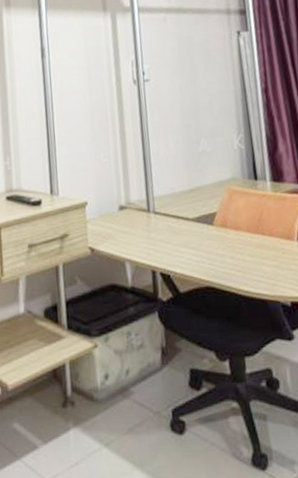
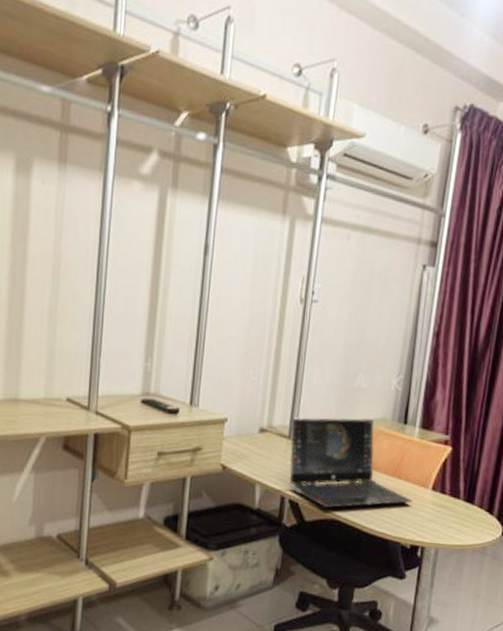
laptop computer: none [146,180,282,276] -> present [289,417,413,509]

